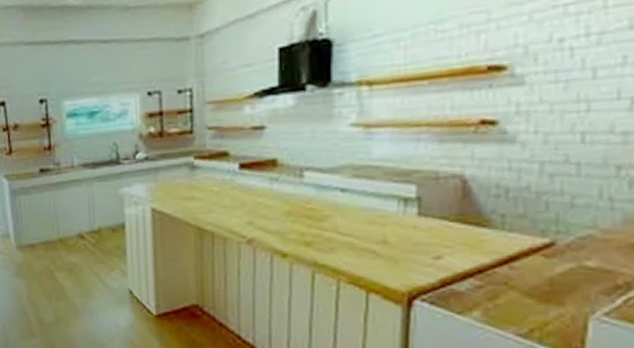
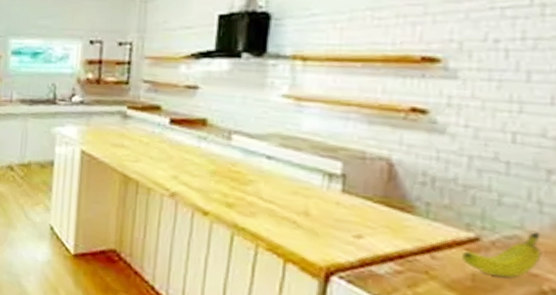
fruit: none [539,229,615,276] -> present [462,232,542,278]

